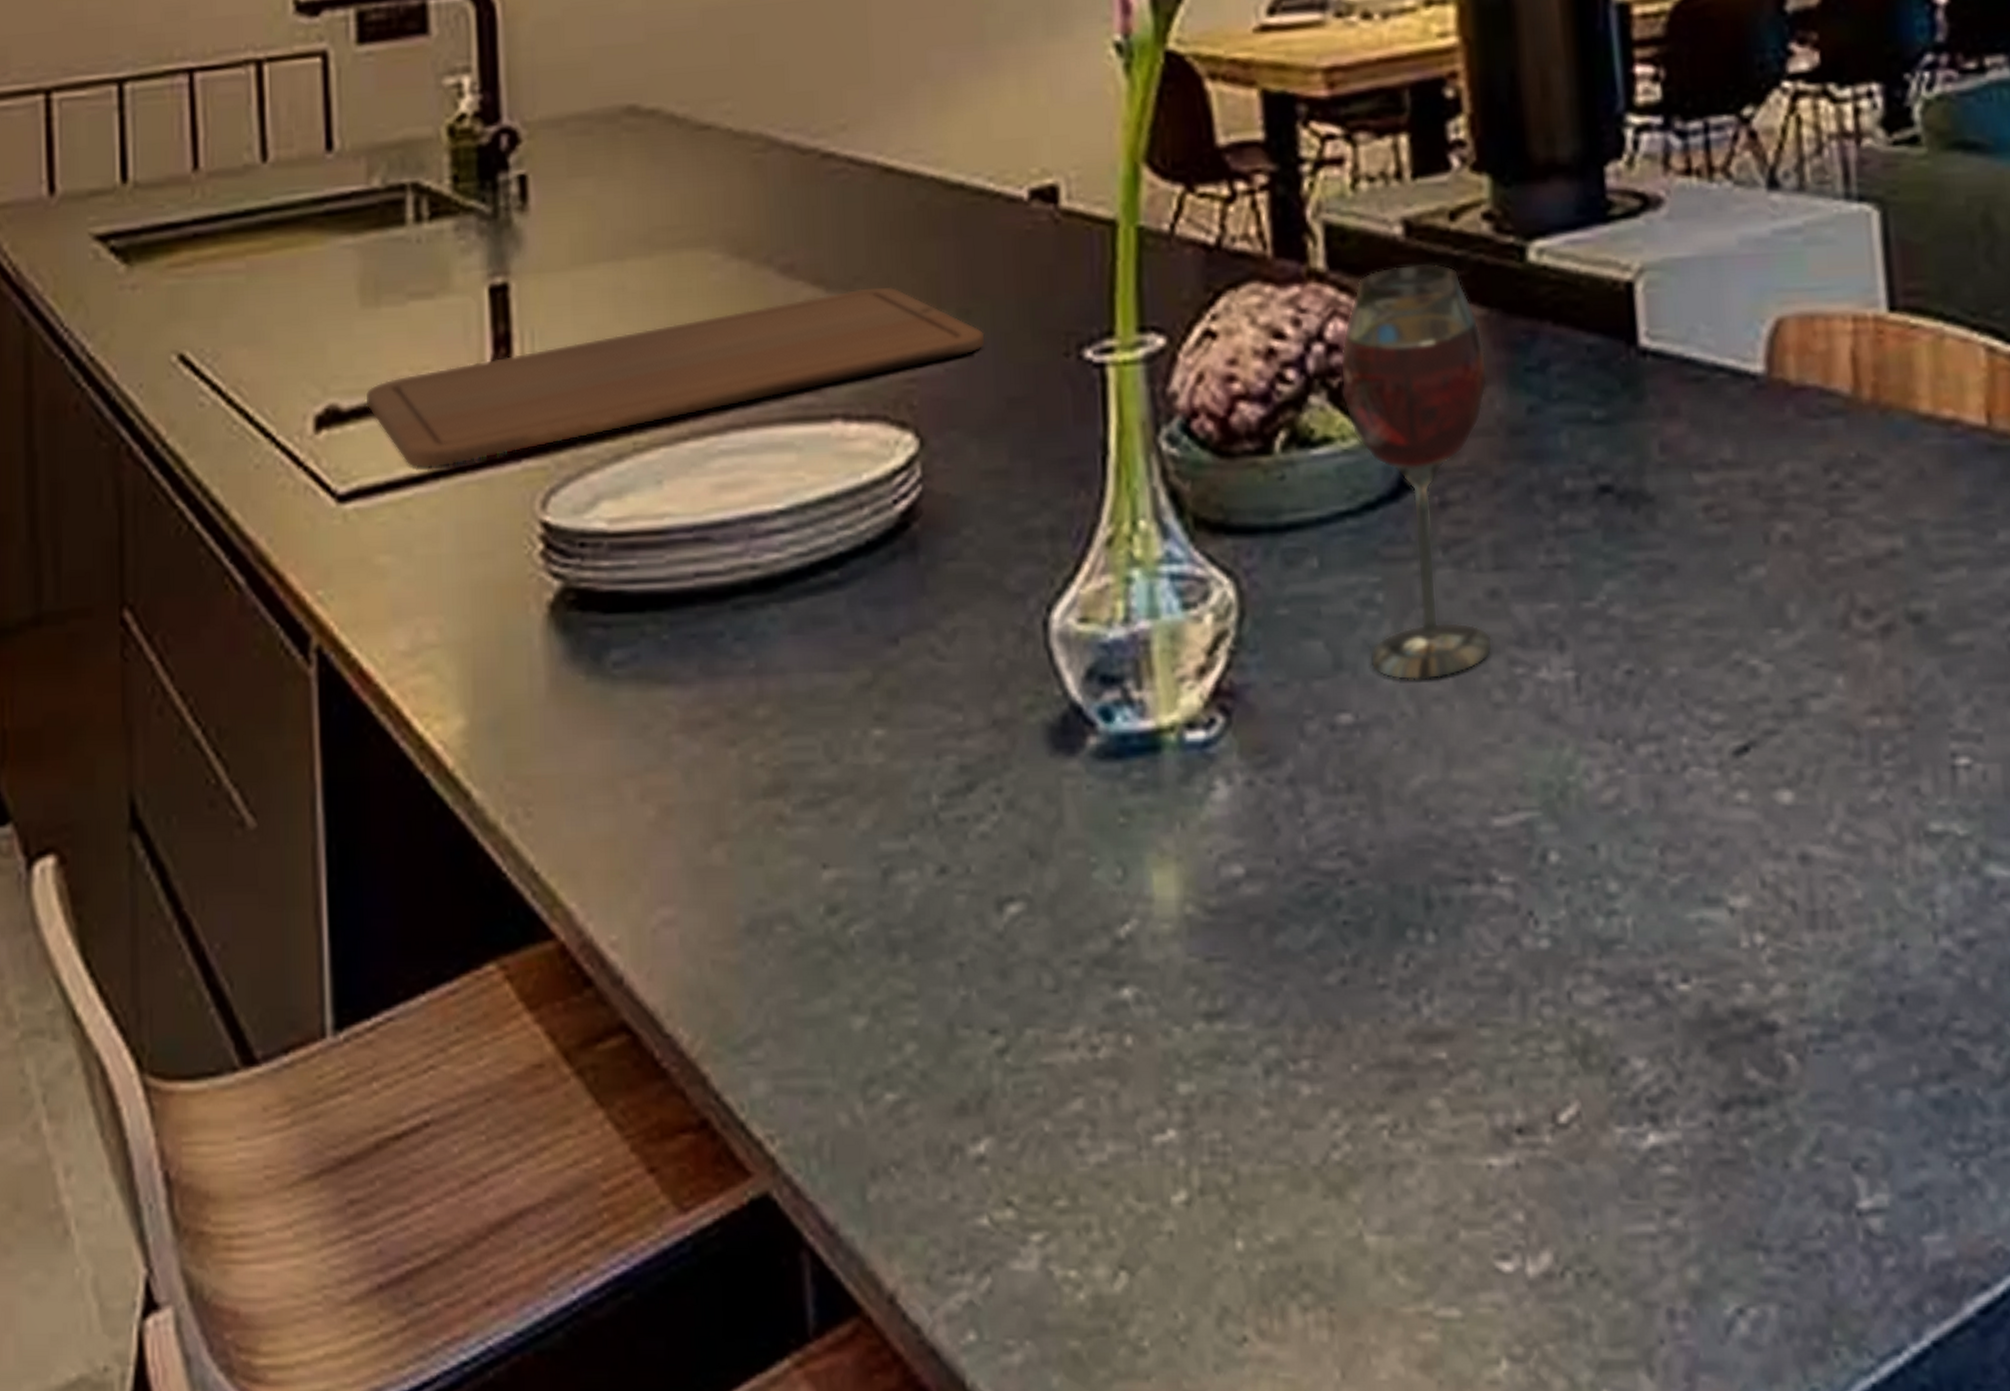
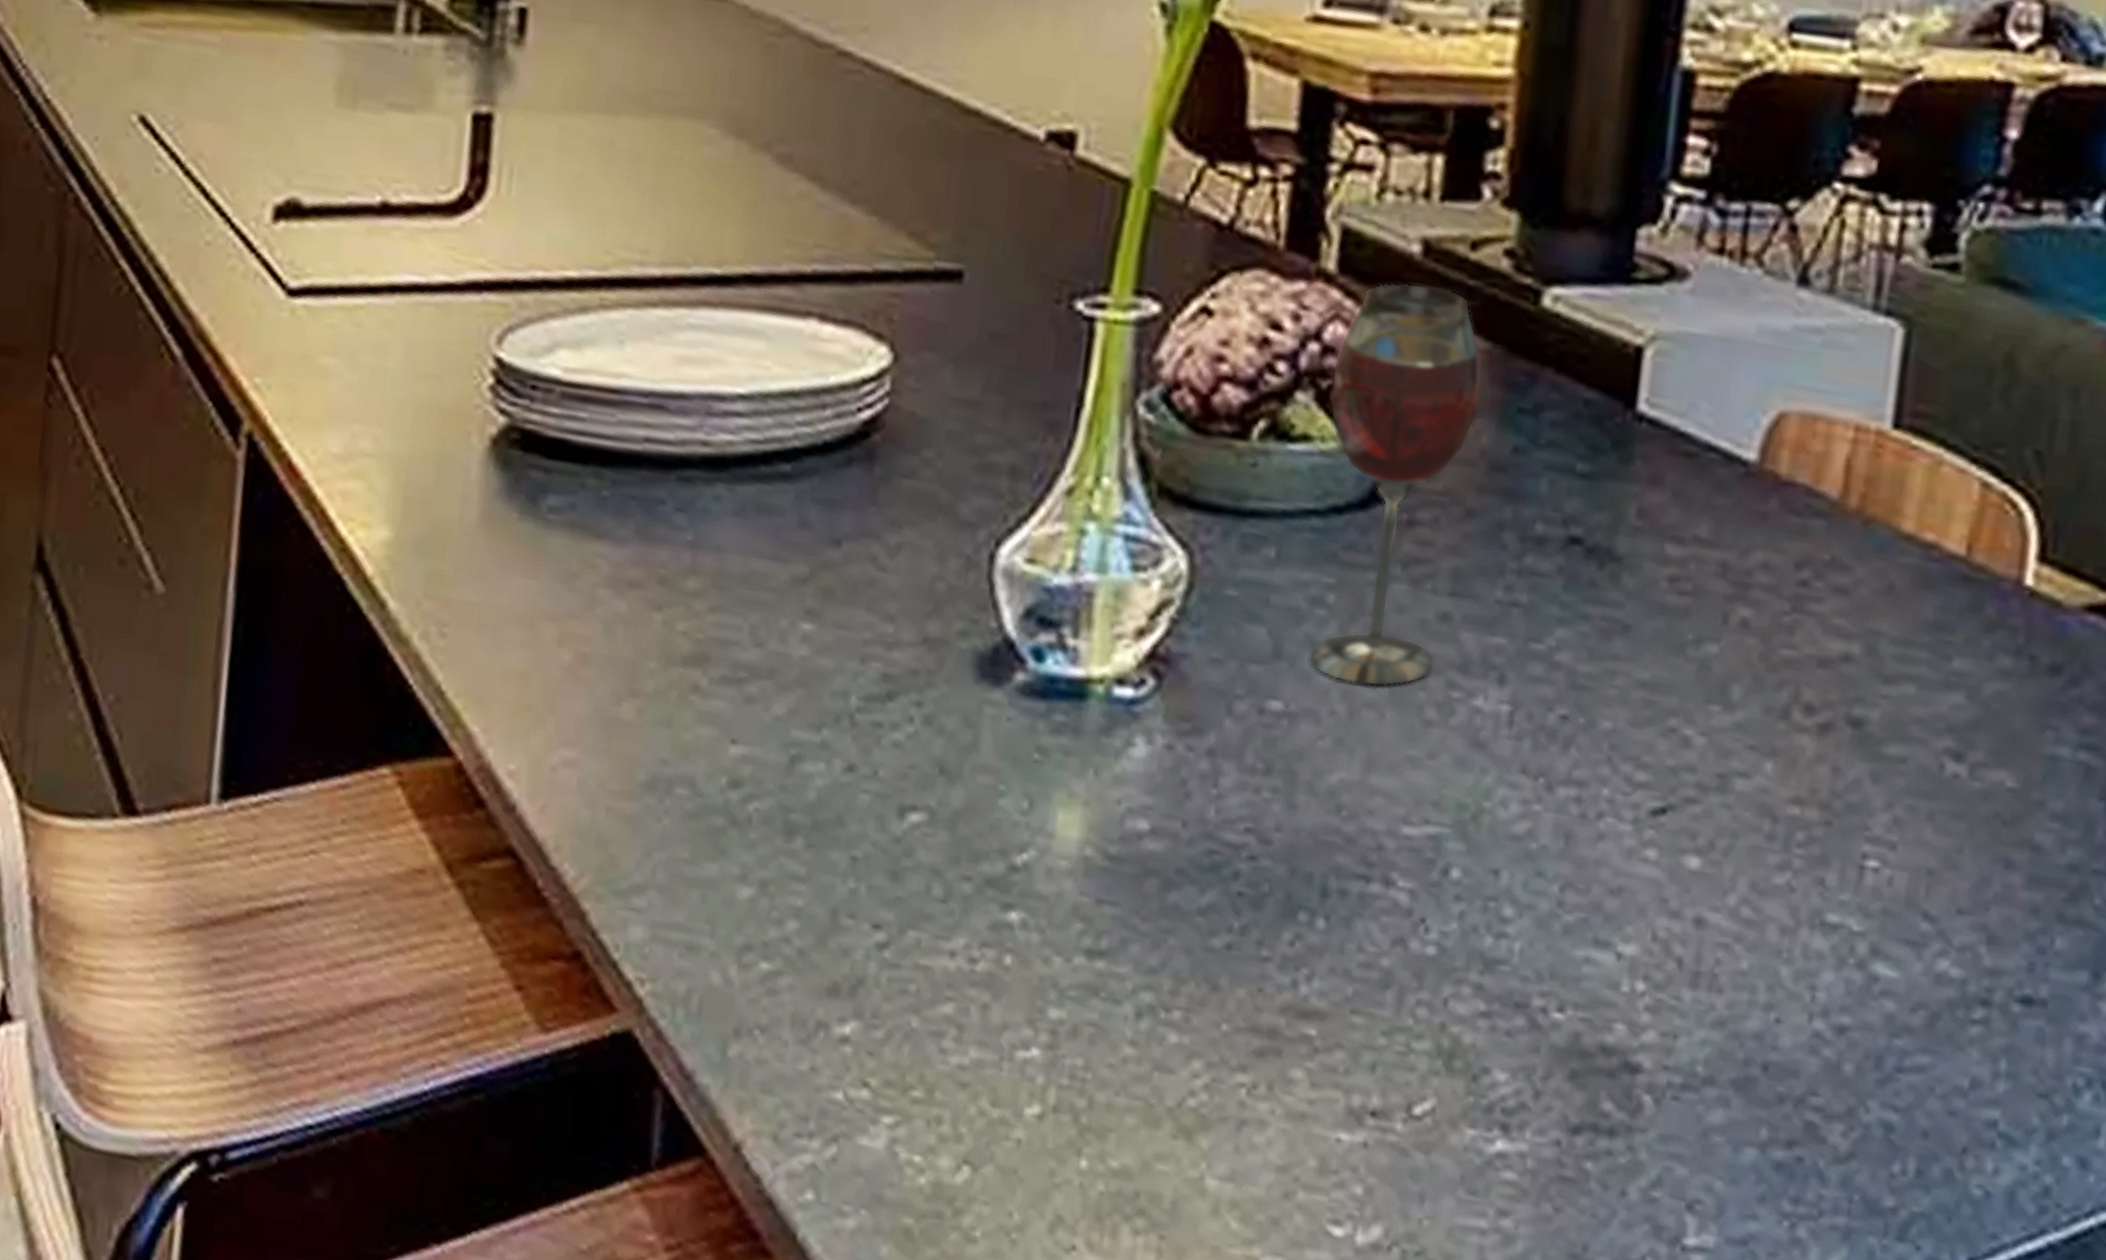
chopping board: present [366,286,985,468] -> none [329,184,977,283]

